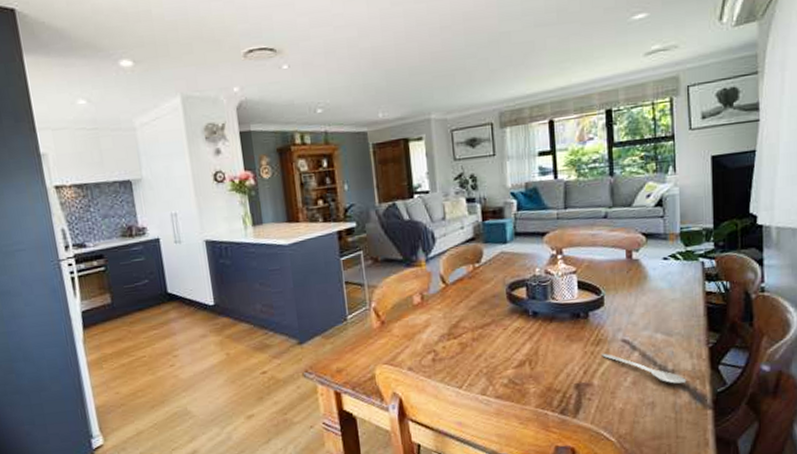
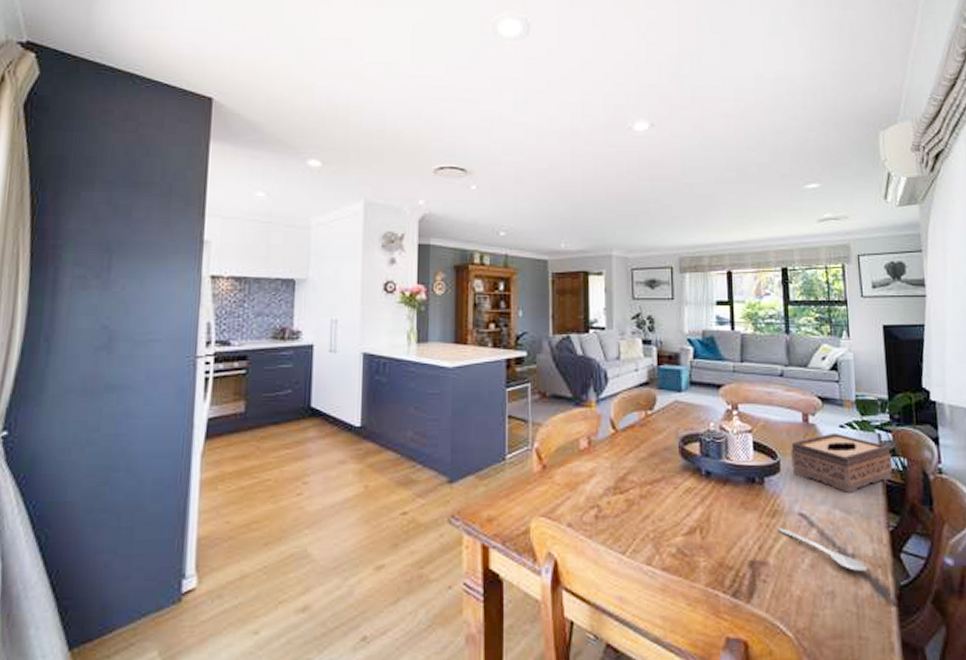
tissue box: none [615,265,715,318] -> present [791,432,893,493]

